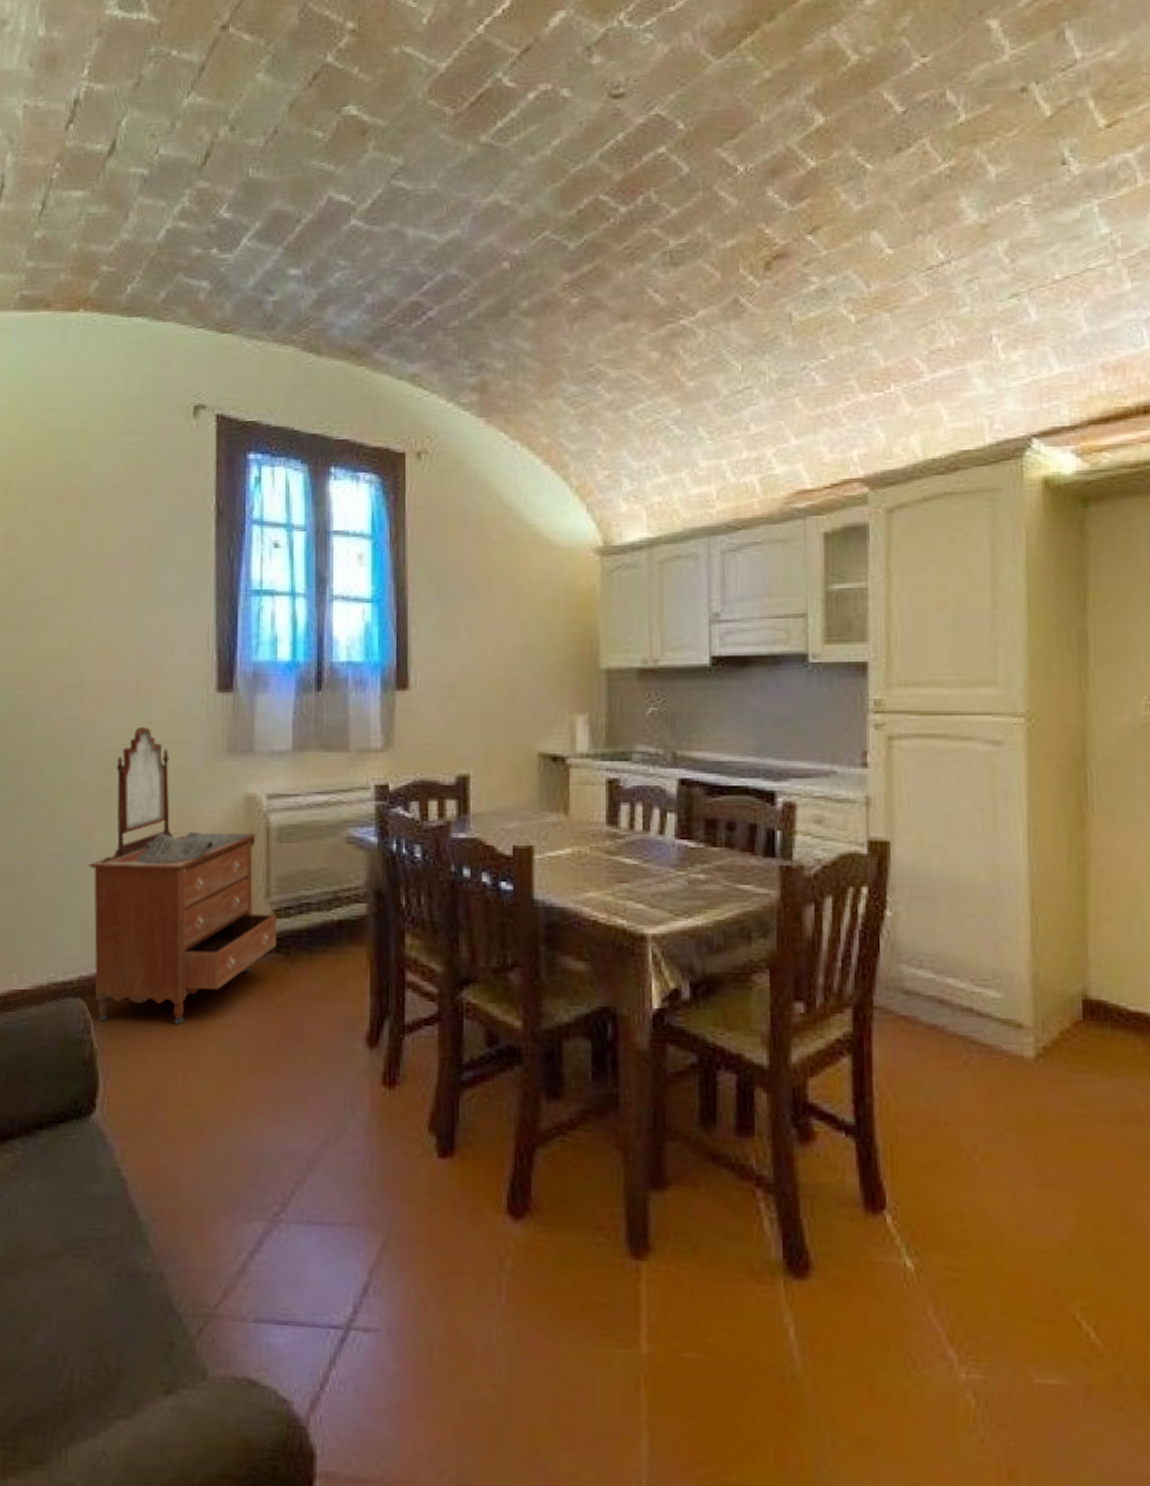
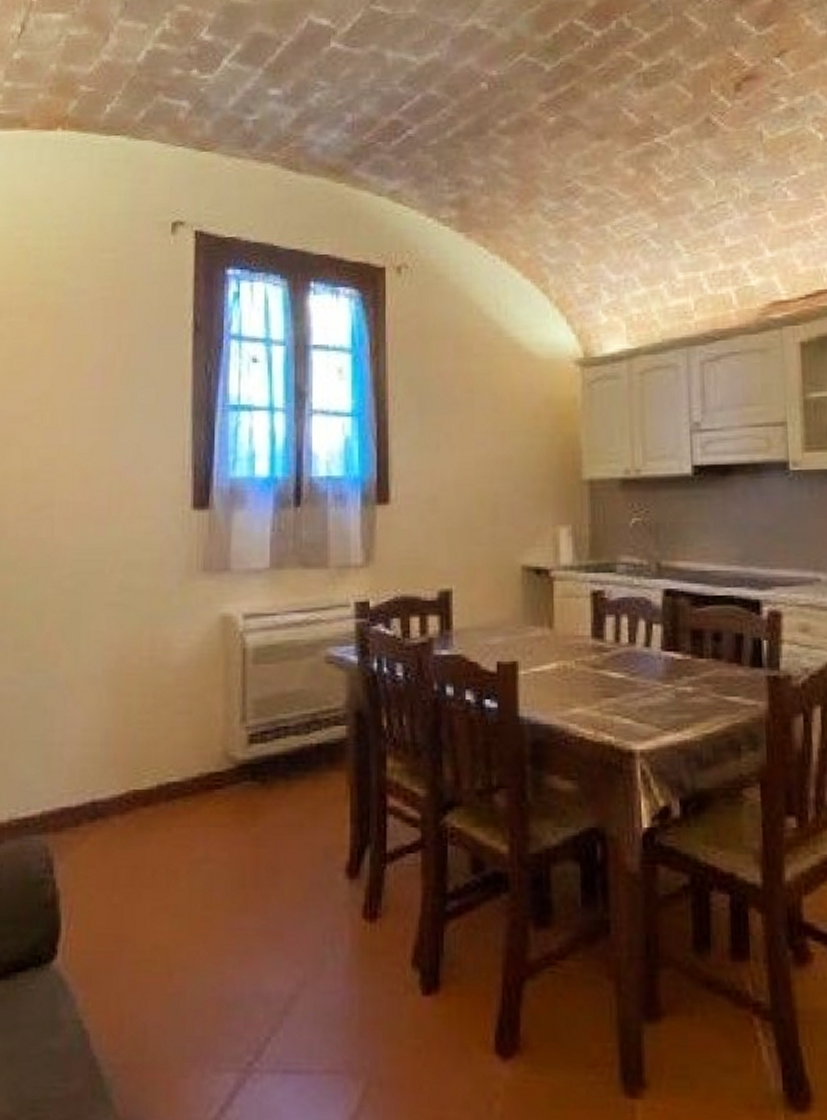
dresser: present [89,726,276,1025] -> none [55,546,252,861]

